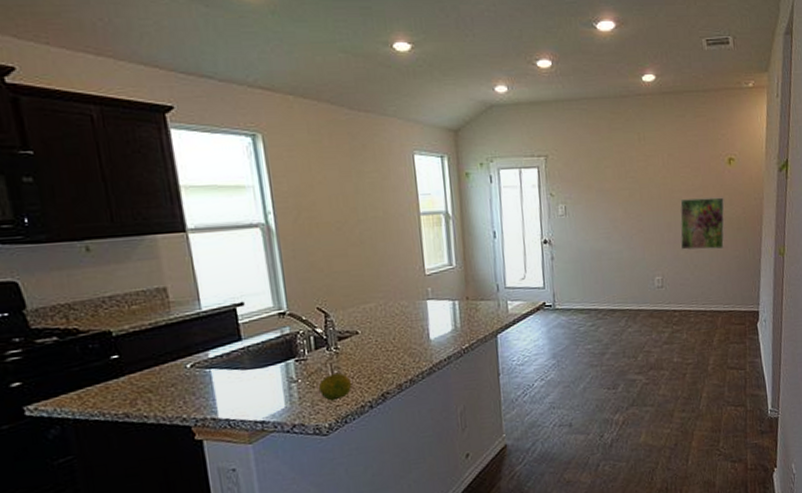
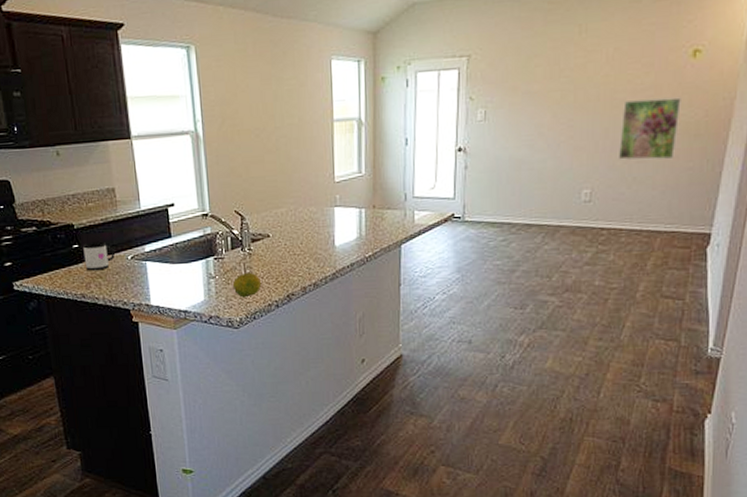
mug: none [125,349,169,385] -> present [83,241,115,271]

